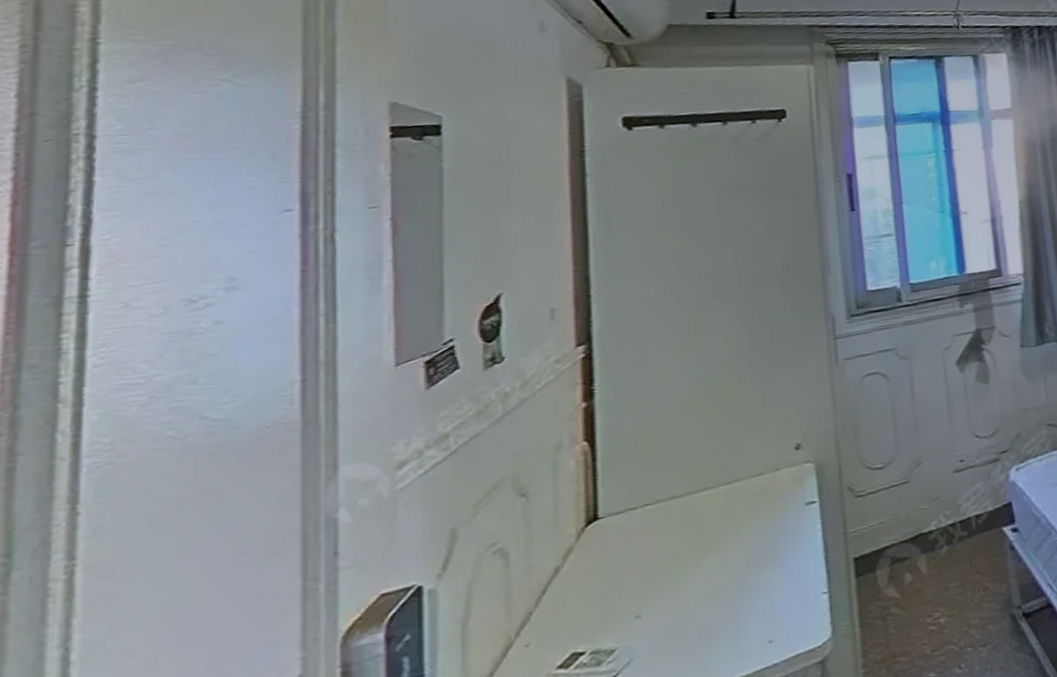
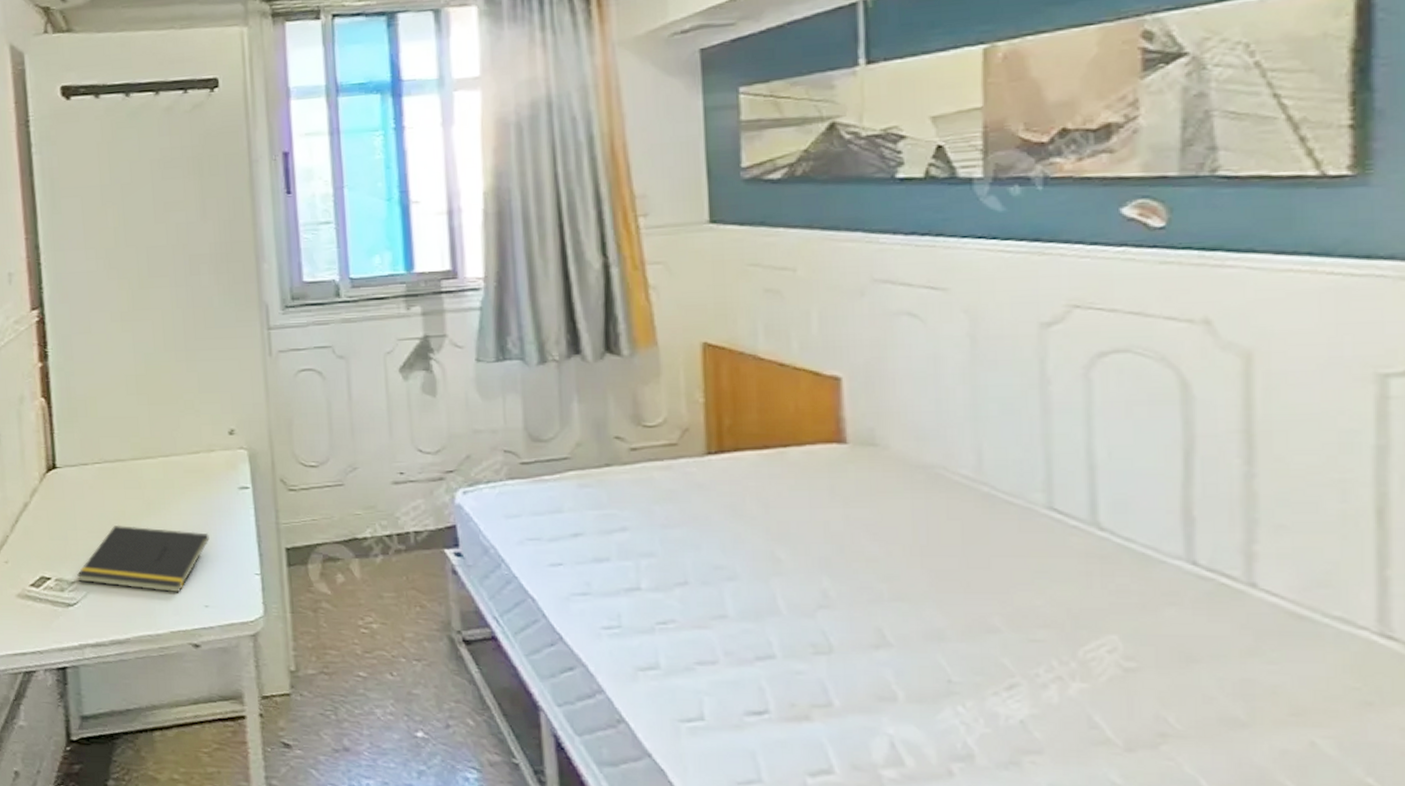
notepad: none [618,558,774,648] -> present [77,524,209,593]

